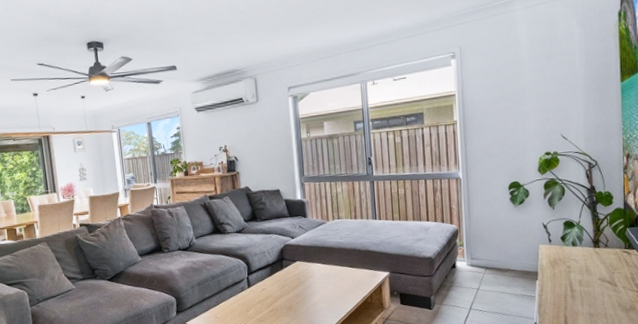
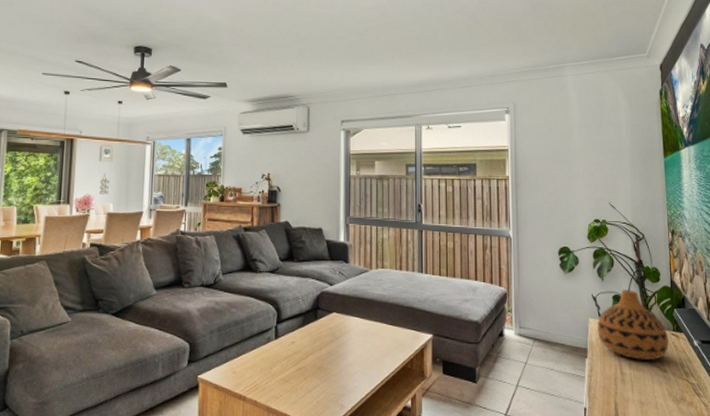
vase: none [548,215,621,278] -> present [597,290,669,361]

